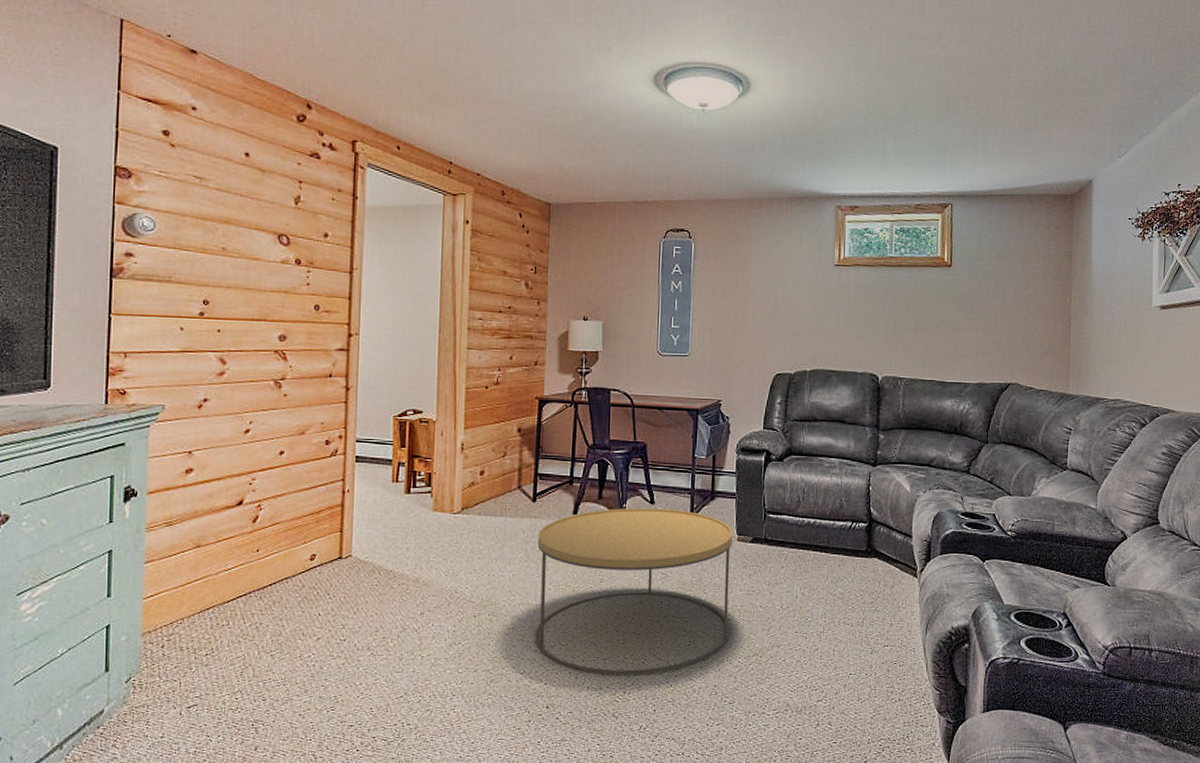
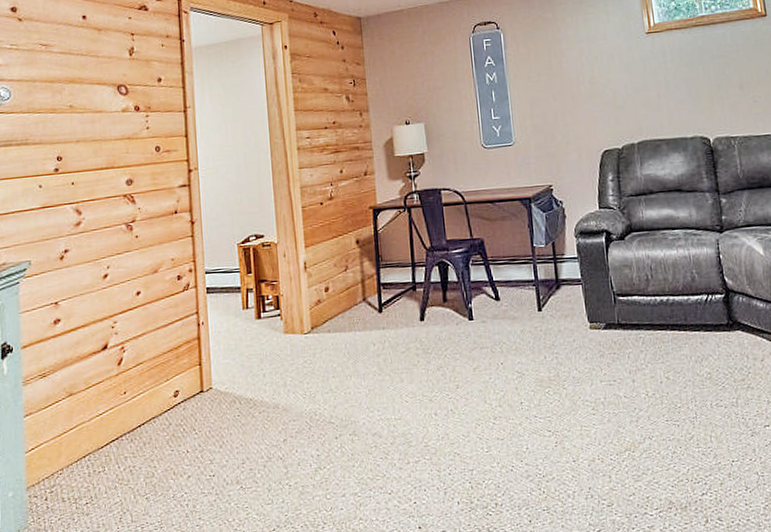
coffee table: present [535,507,733,675] -> none [388,303,597,487]

